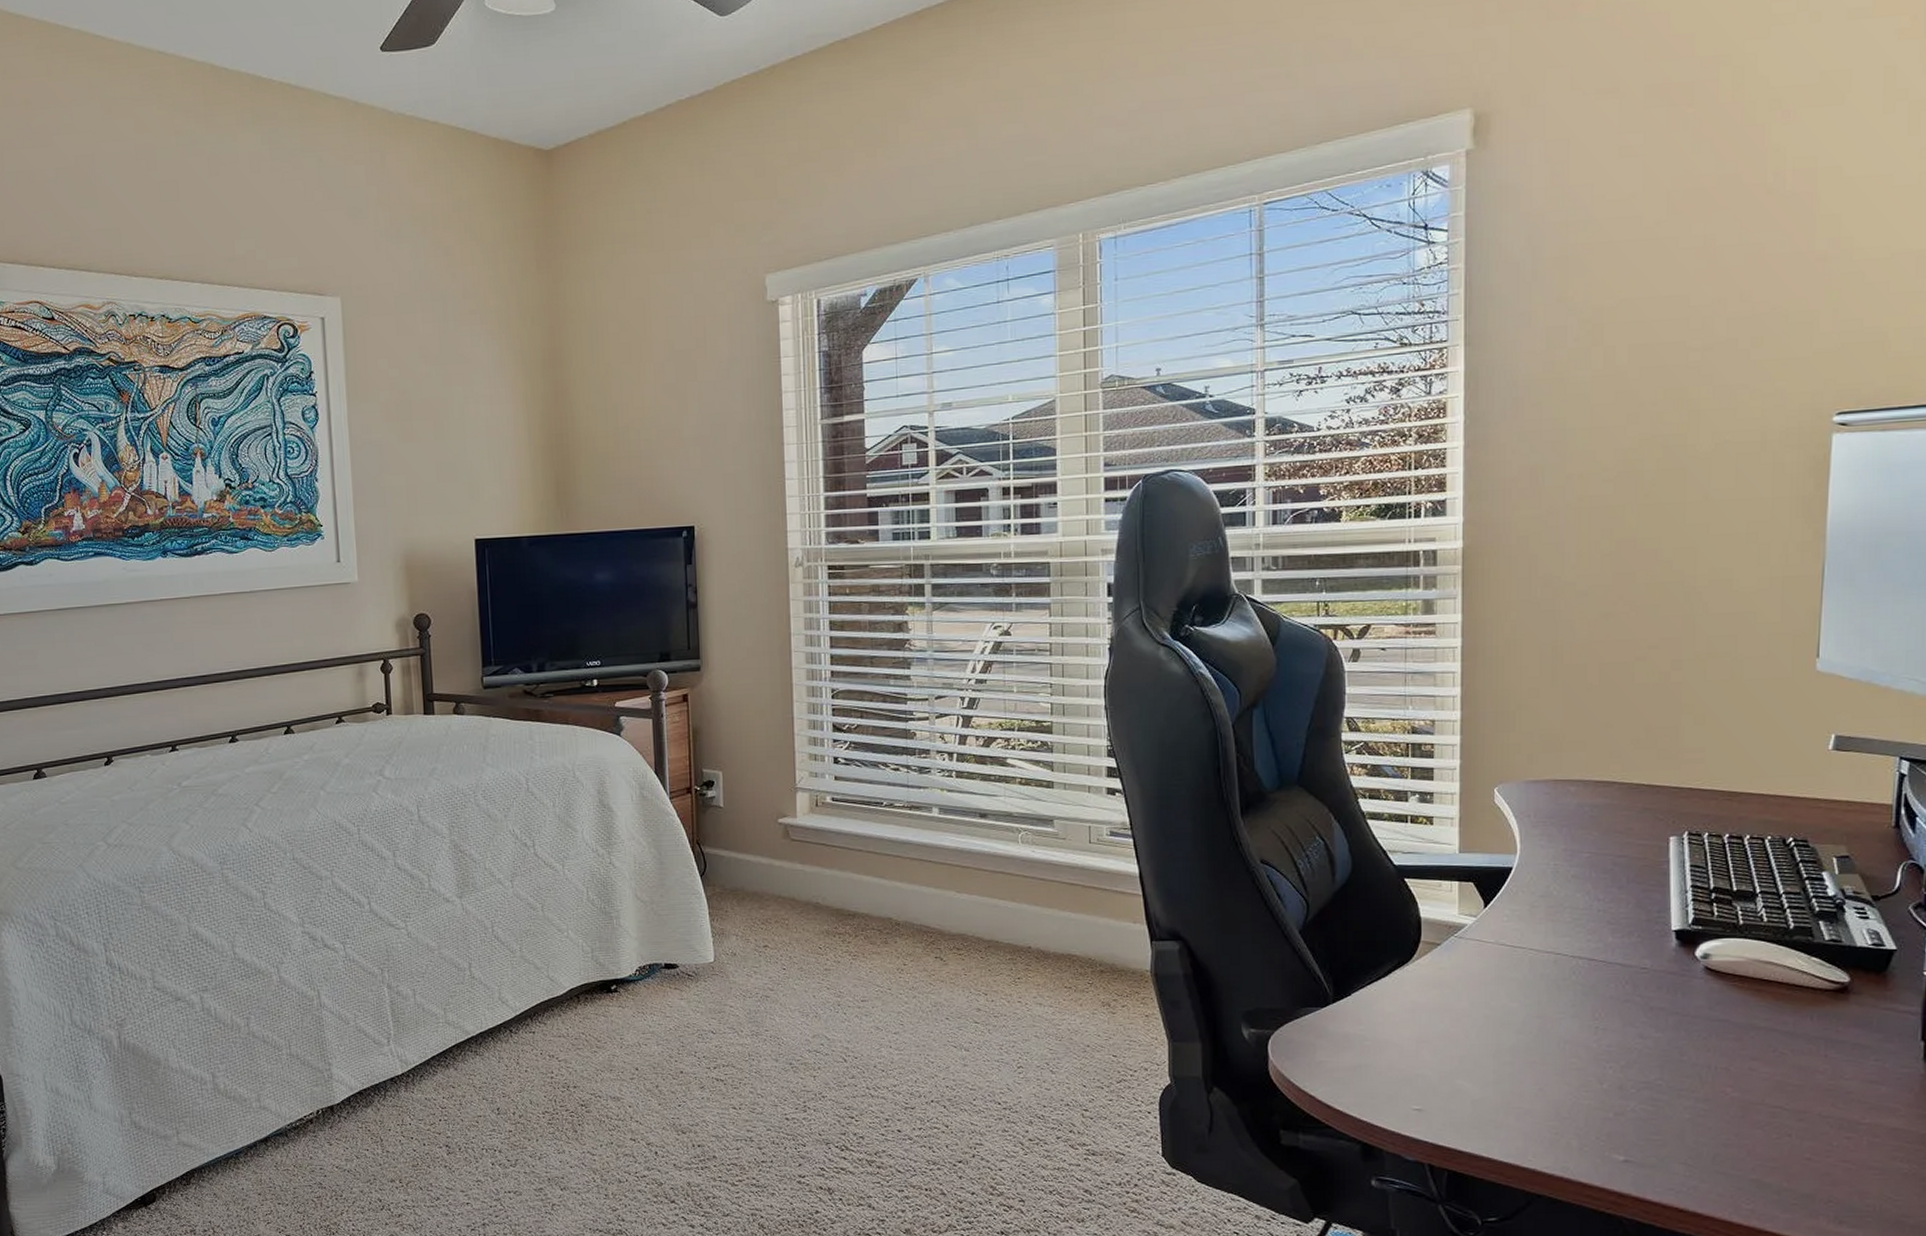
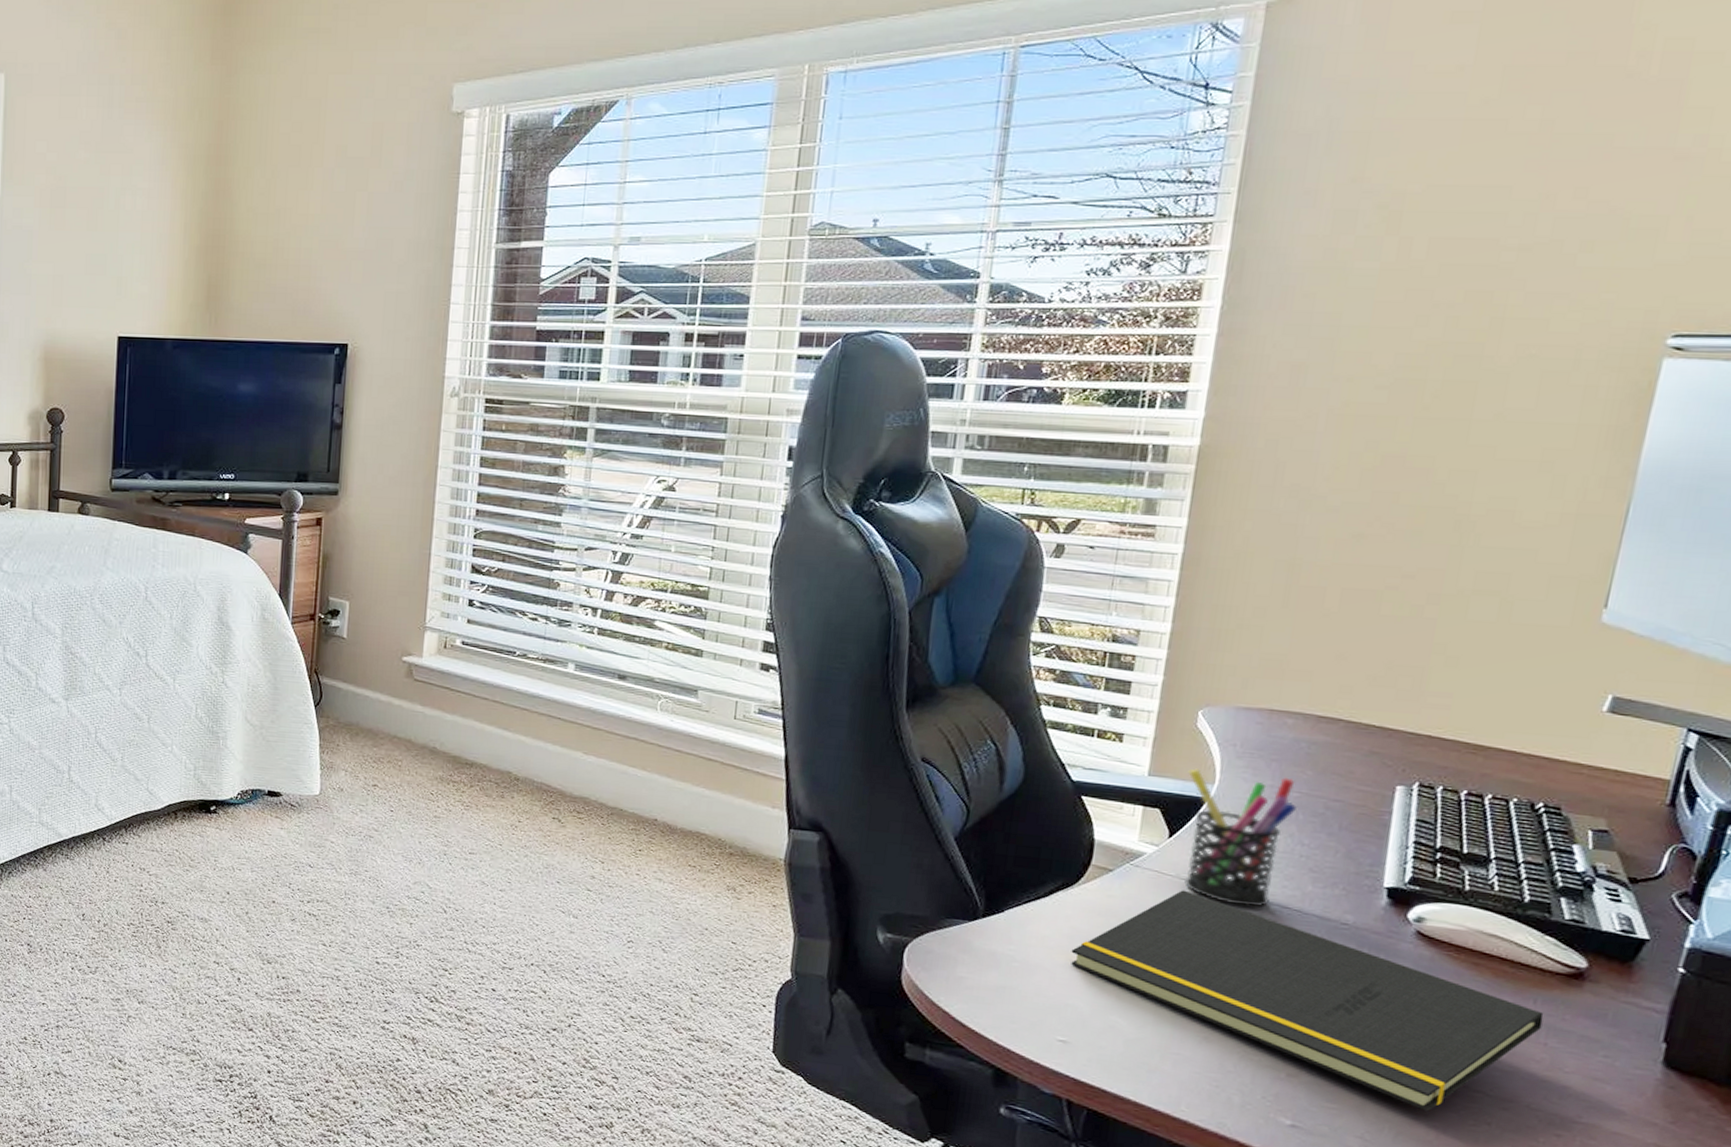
notepad: none [1414,955,1821,1131] -> present [1071,890,1544,1112]
pen holder: none [1493,840,1590,963] -> present [1184,768,1298,907]

